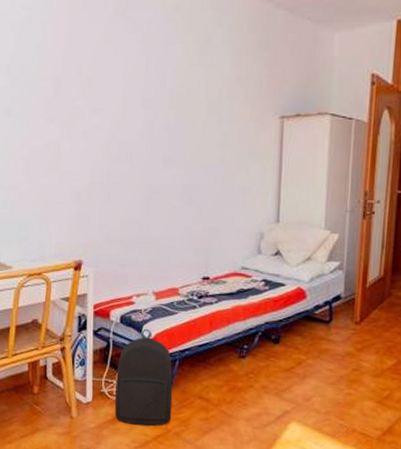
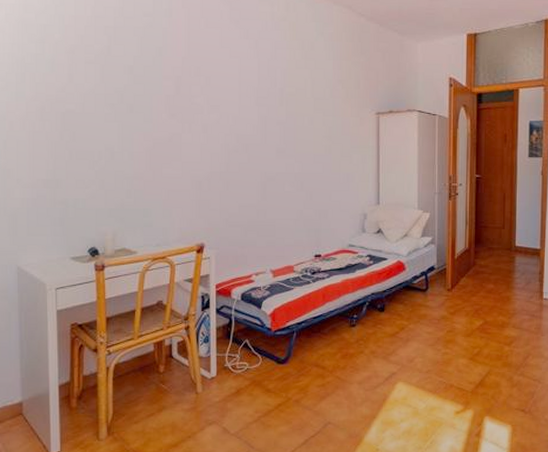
backpack: present [114,329,173,426] -> none [237,305,292,396]

